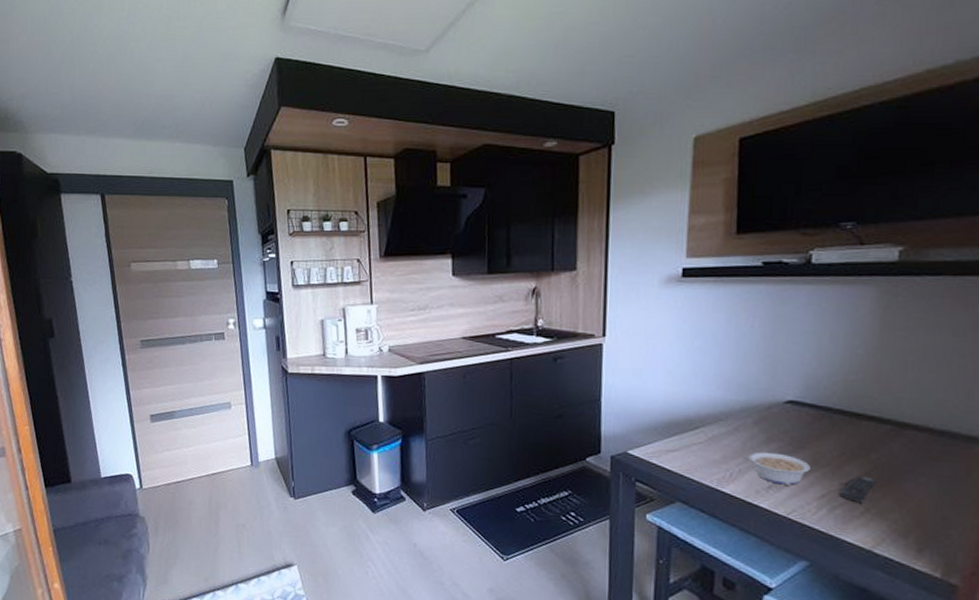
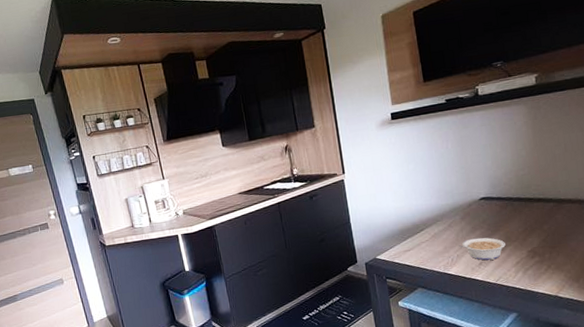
remote control: present [839,476,878,504] -> none [528,243,553,263]

